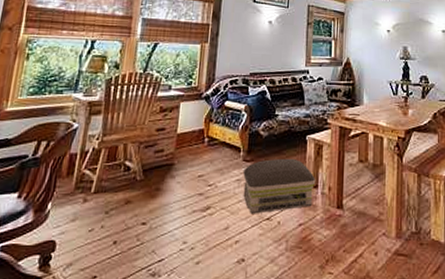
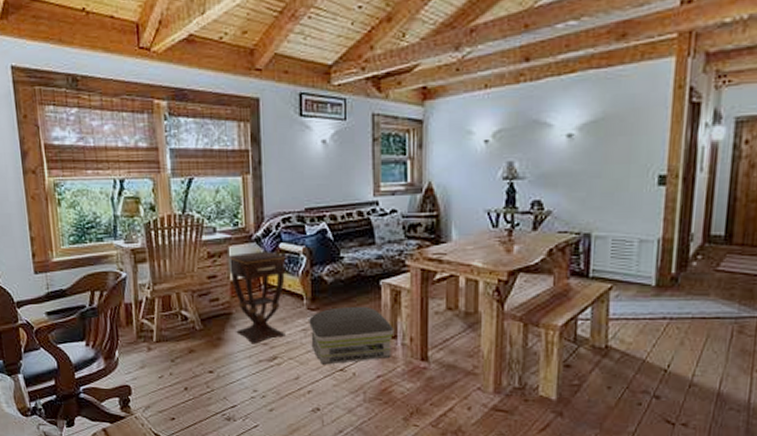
side table: none [175,107,229,193] -> present [228,250,286,343]

